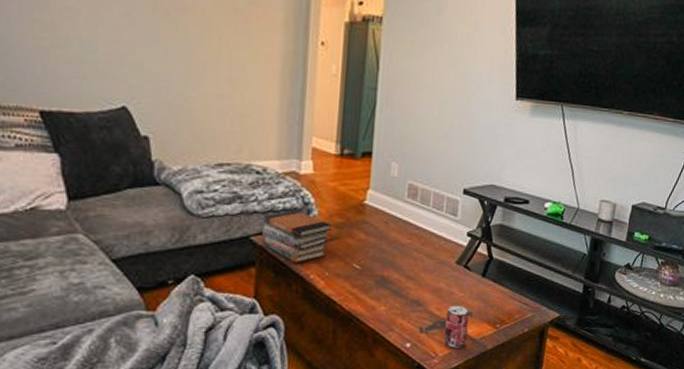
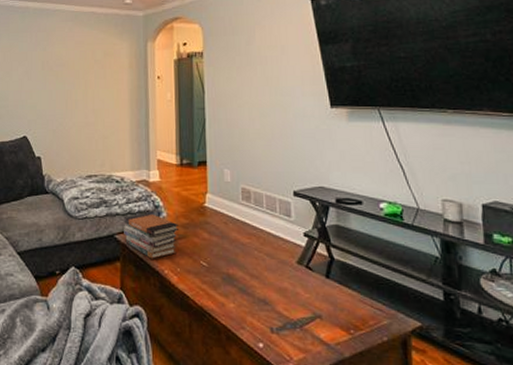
beverage can: present [444,305,470,348] -> none [295,306,321,353]

